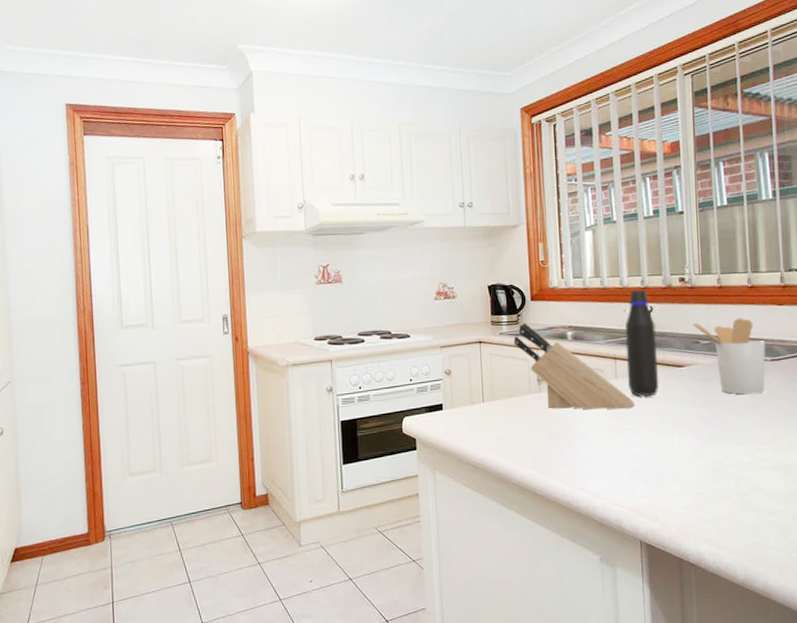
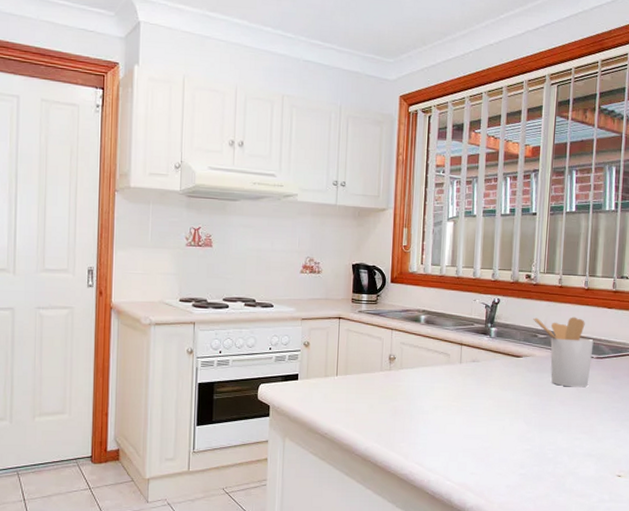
knife block: present [513,323,635,410] -> none [371,303,475,393]
water bottle: present [625,289,659,397] -> none [470,281,501,382]

